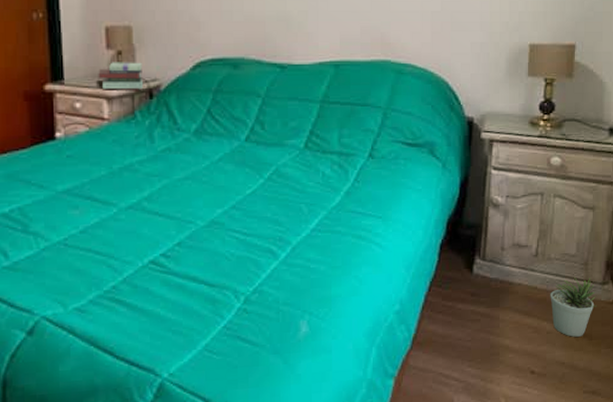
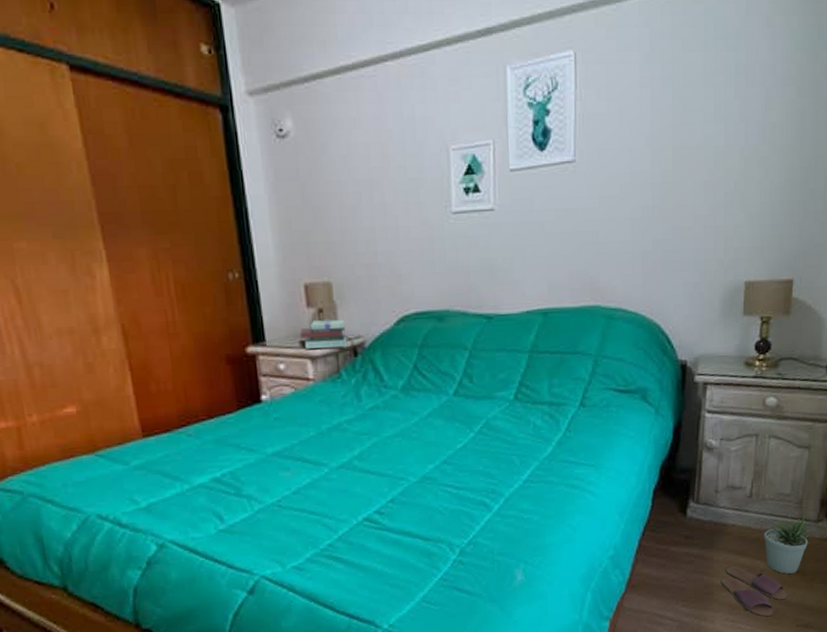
slippers: none [507,326,574,382] -> present [720,565,787,617]

